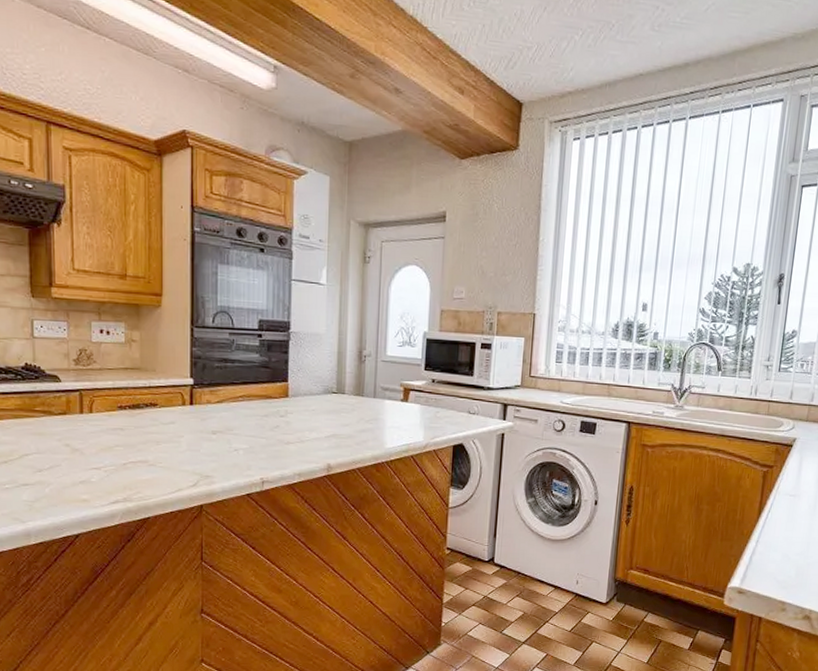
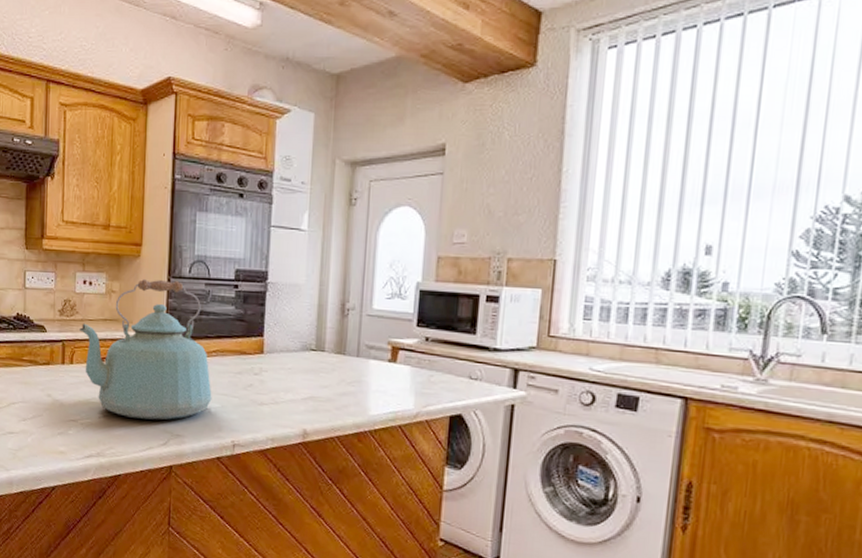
kettle: none [97,329,240,463] -> present [78,279,212,420]

